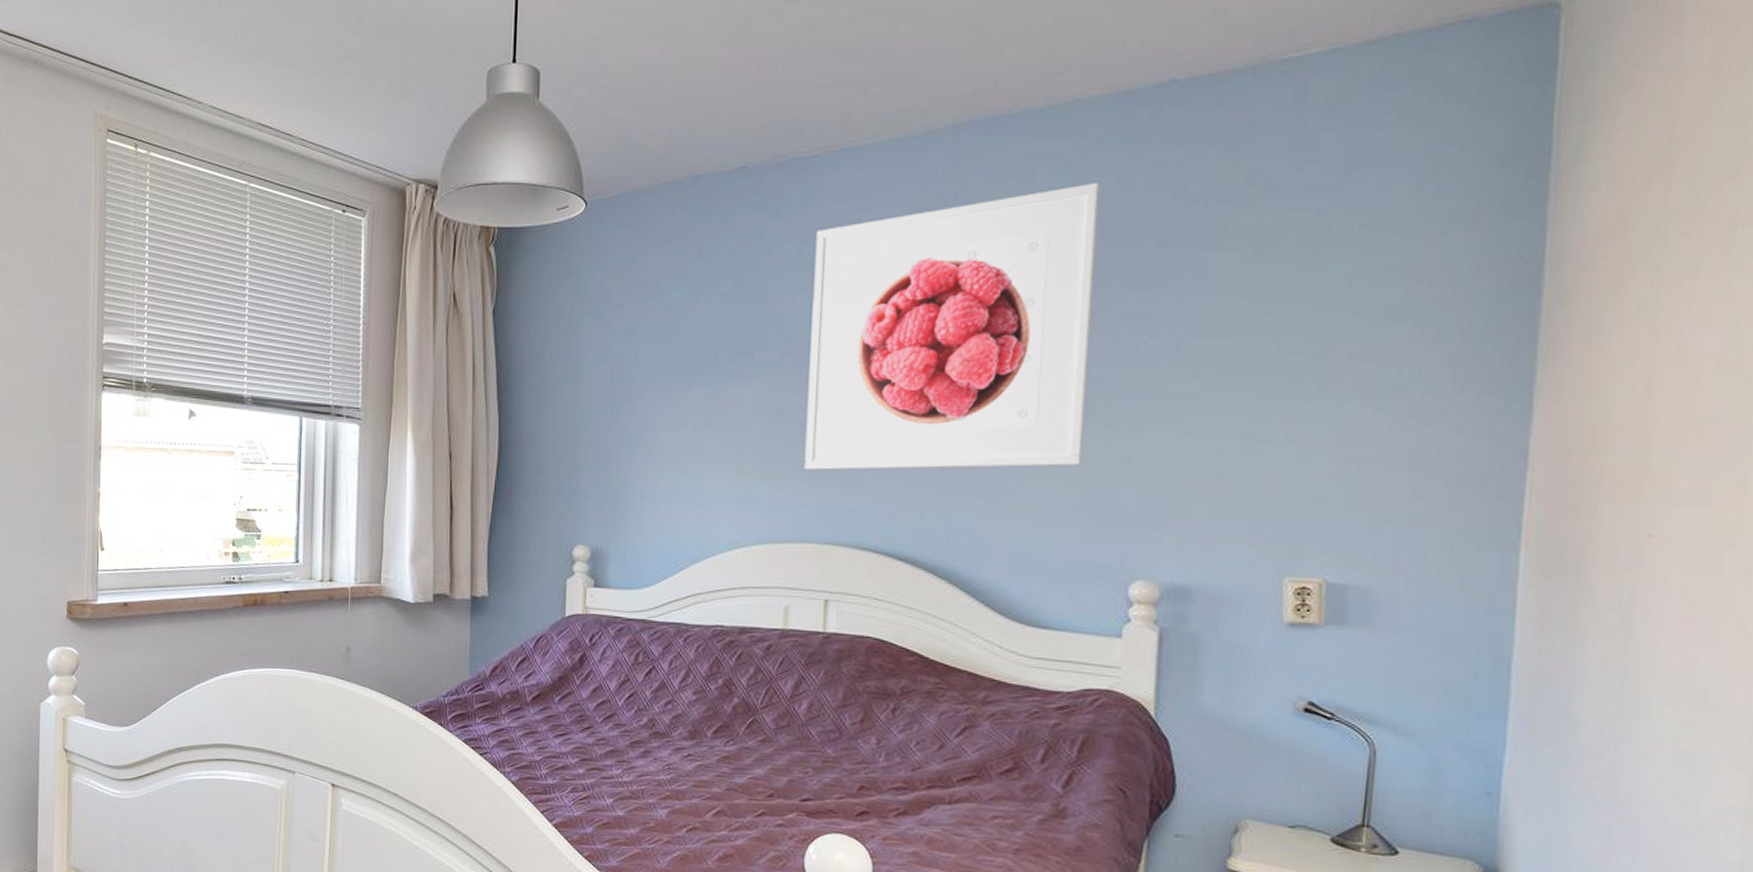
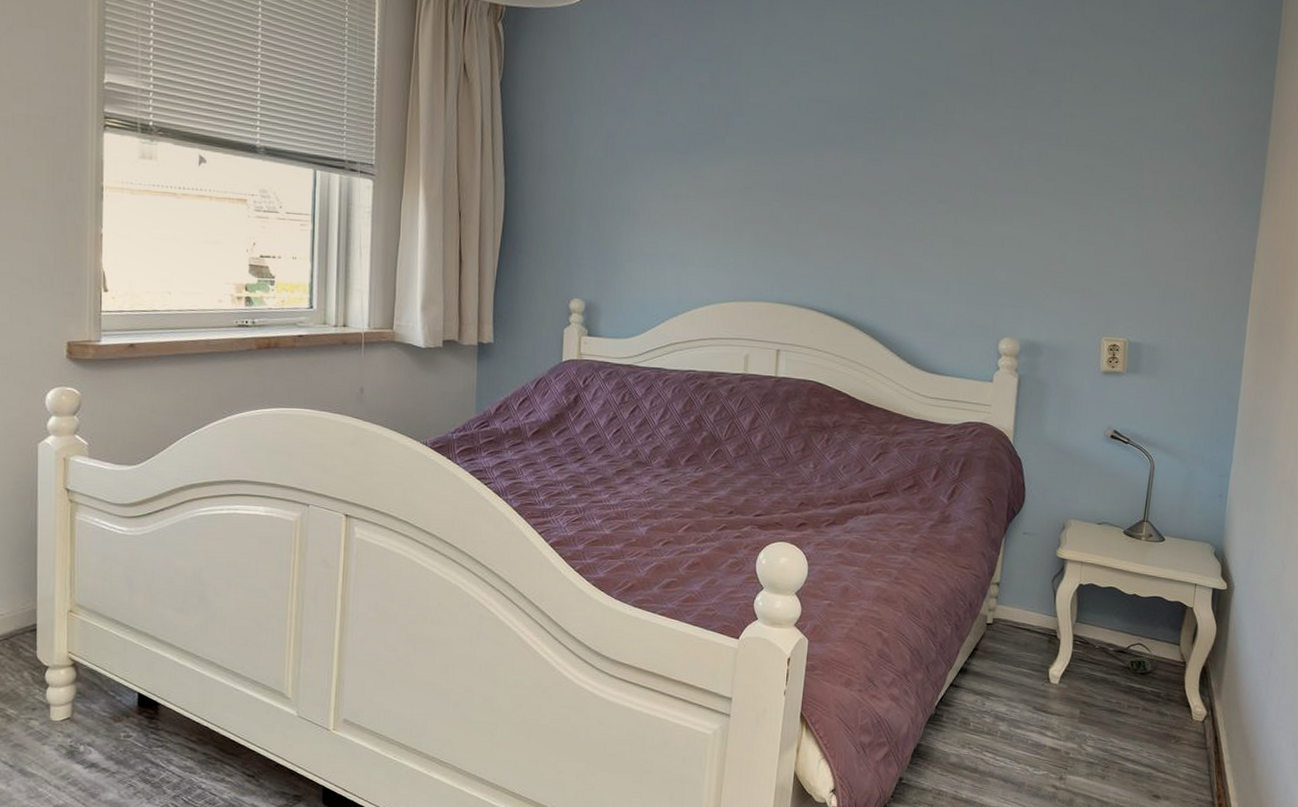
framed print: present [804,183,1099,470] -> none [763,19,990,246]

